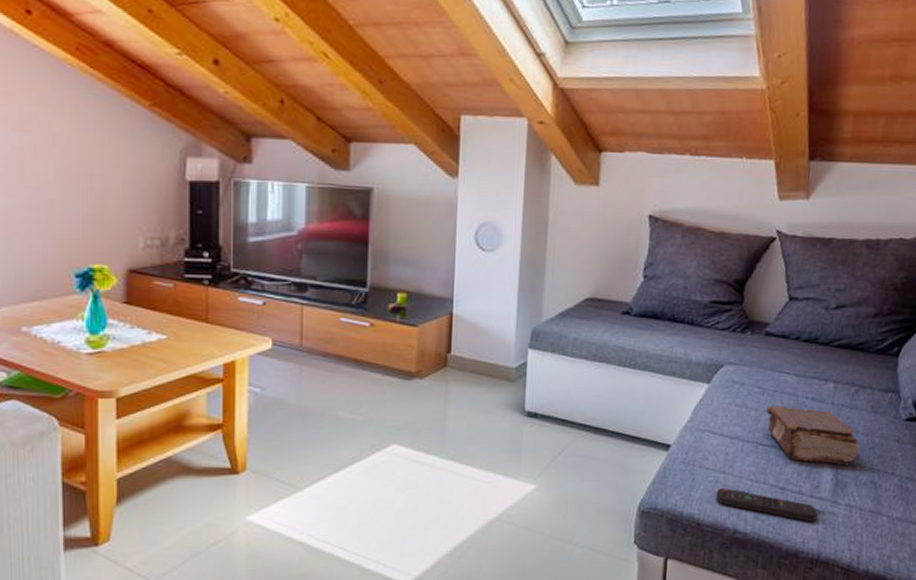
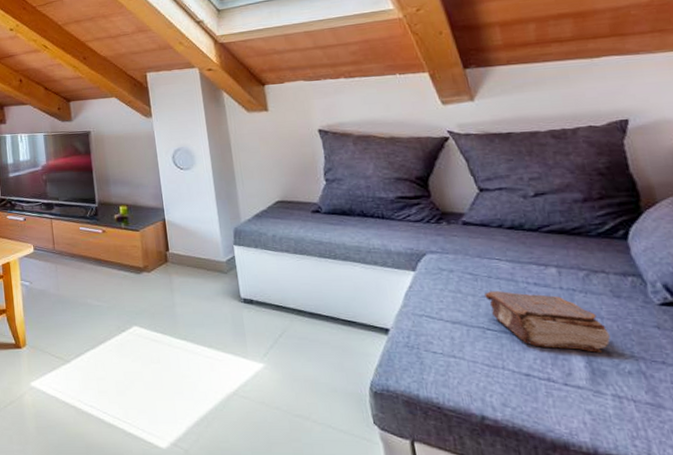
remote control: present [716,488,817,522] -> none [450,373,580,413]

